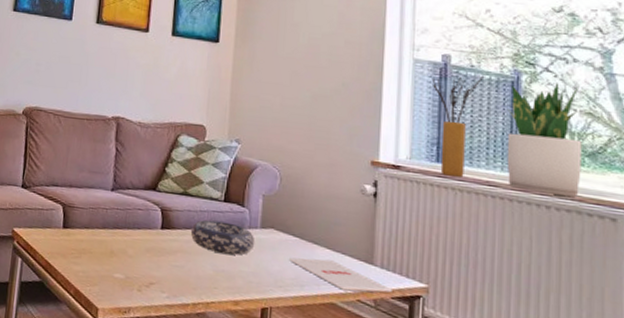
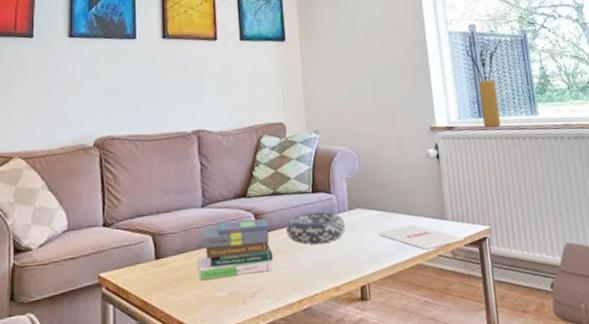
books: none [99,208,176,267] -> present [197,219,274,281]
planter: present [506,83,582,198] -> none [521,35,580,128]

